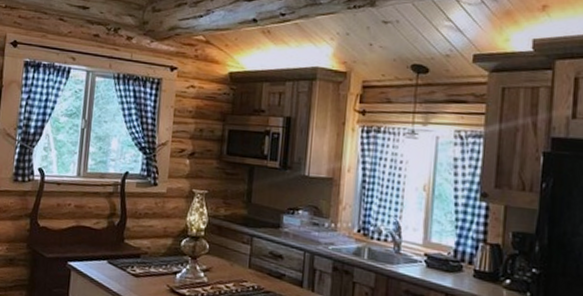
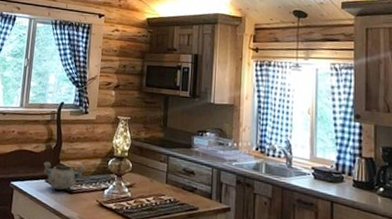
decorative bowl: none [105,240,154,273] -> present [43,162,86,190]

